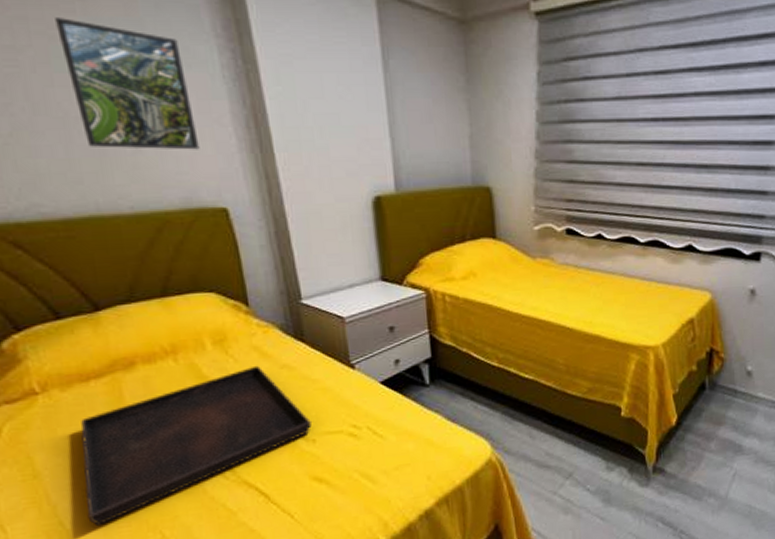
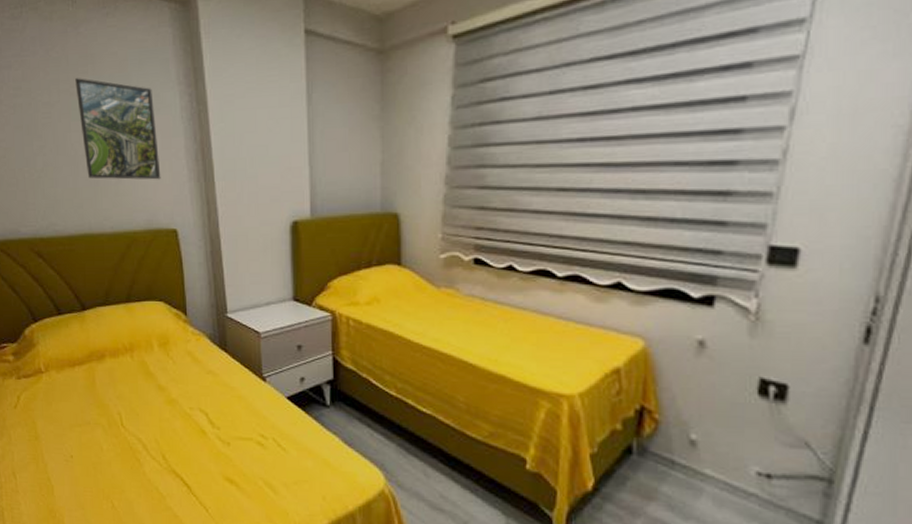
serving tray: present [81,365,312,525] -> none [65,368,228,486]

